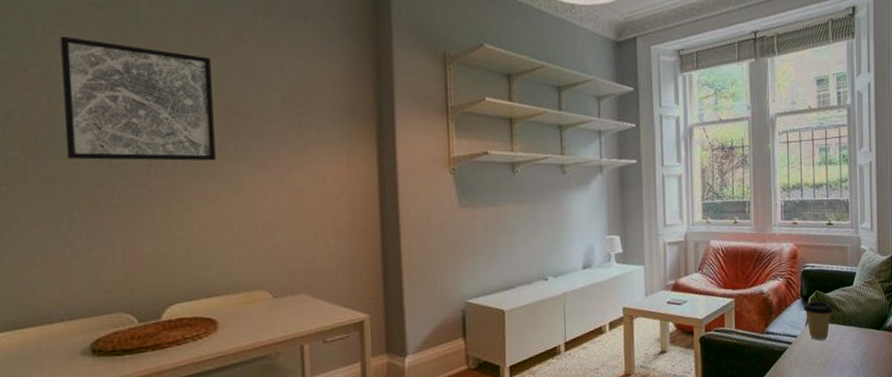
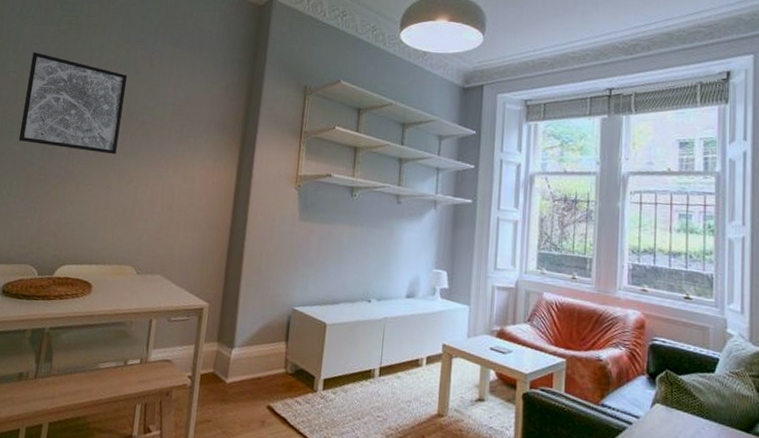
coffee cup: present [803,301,833,341] -> none [649,380,687,430]

